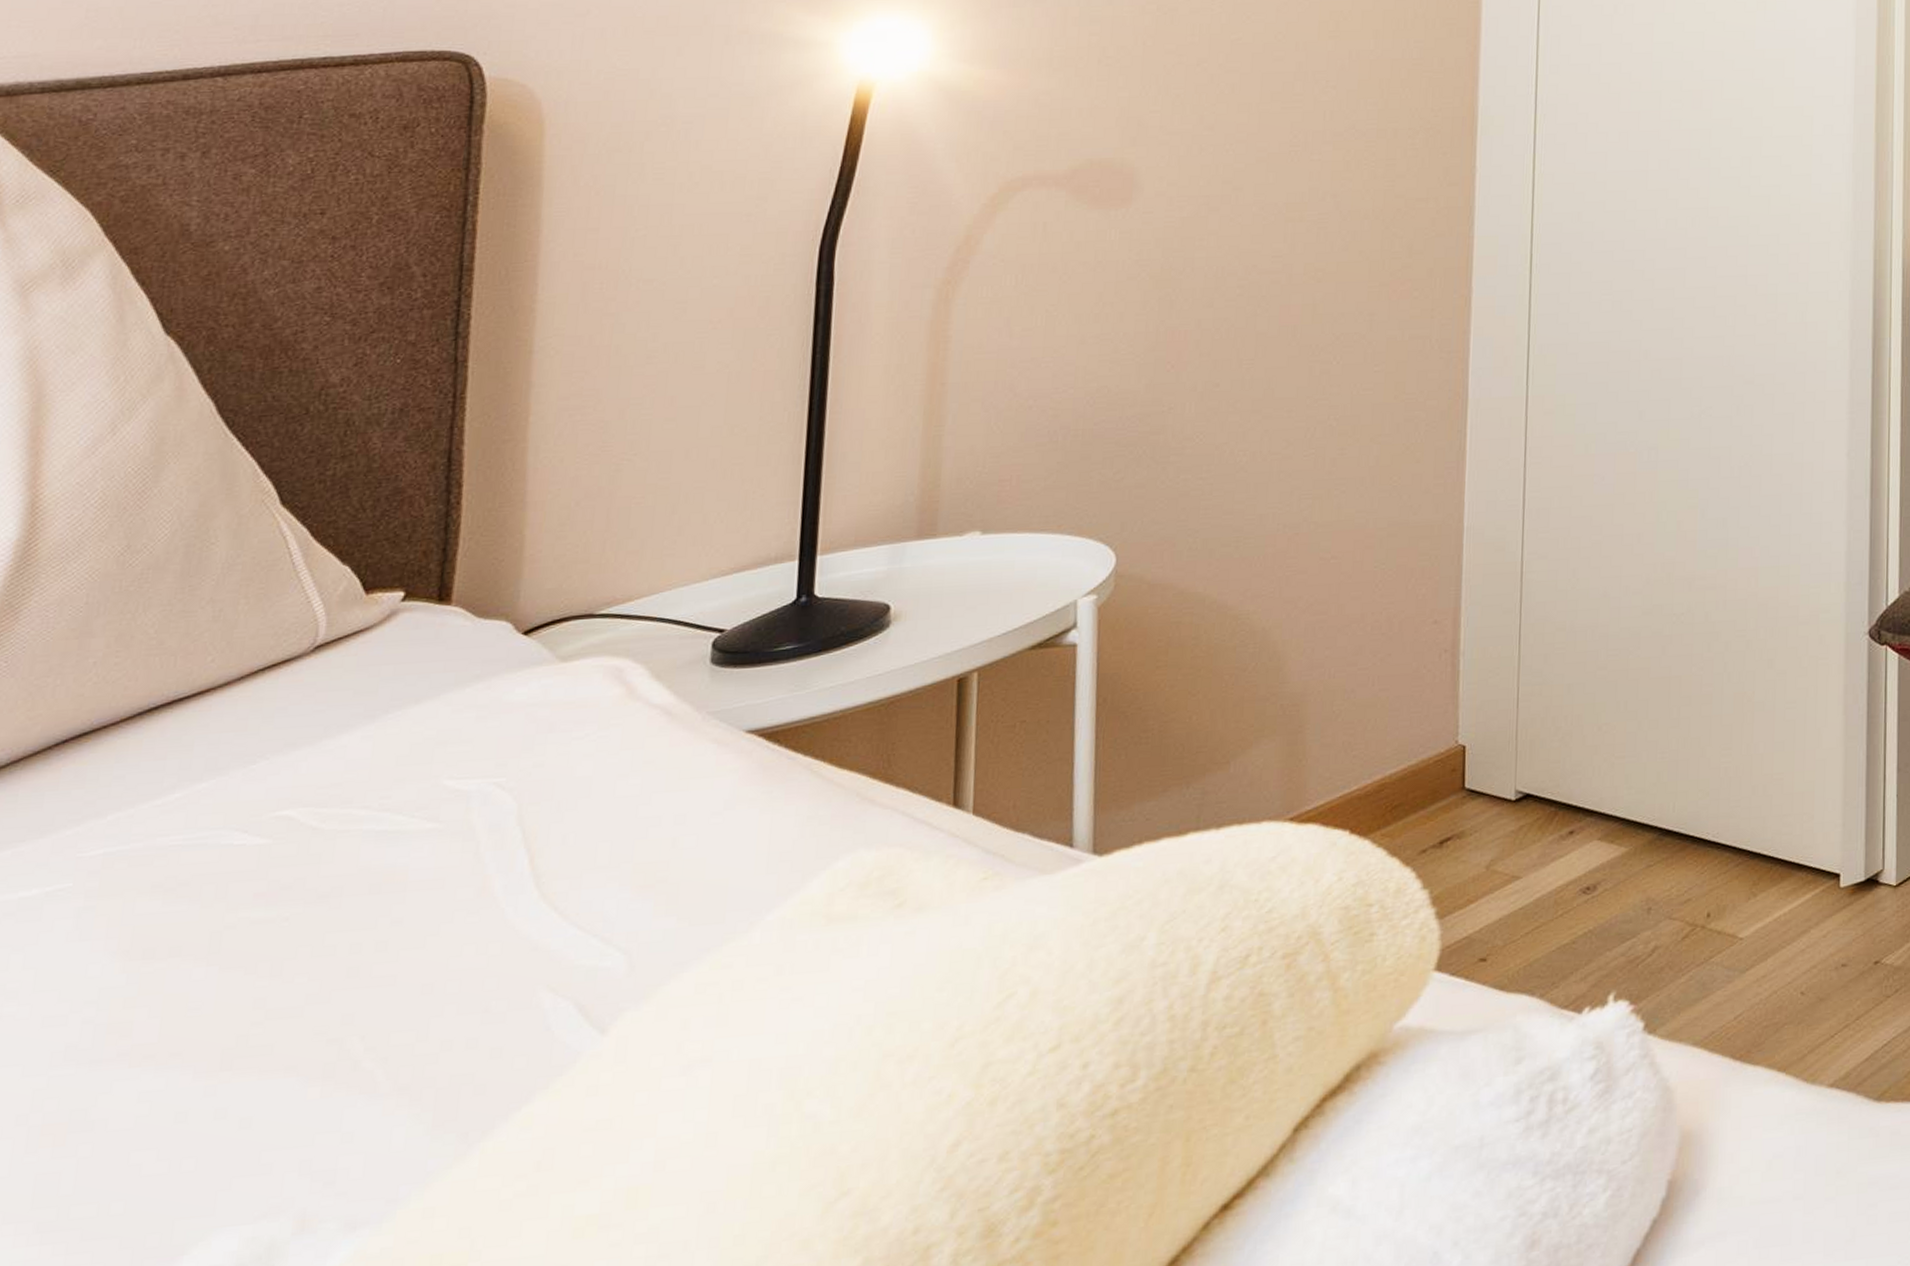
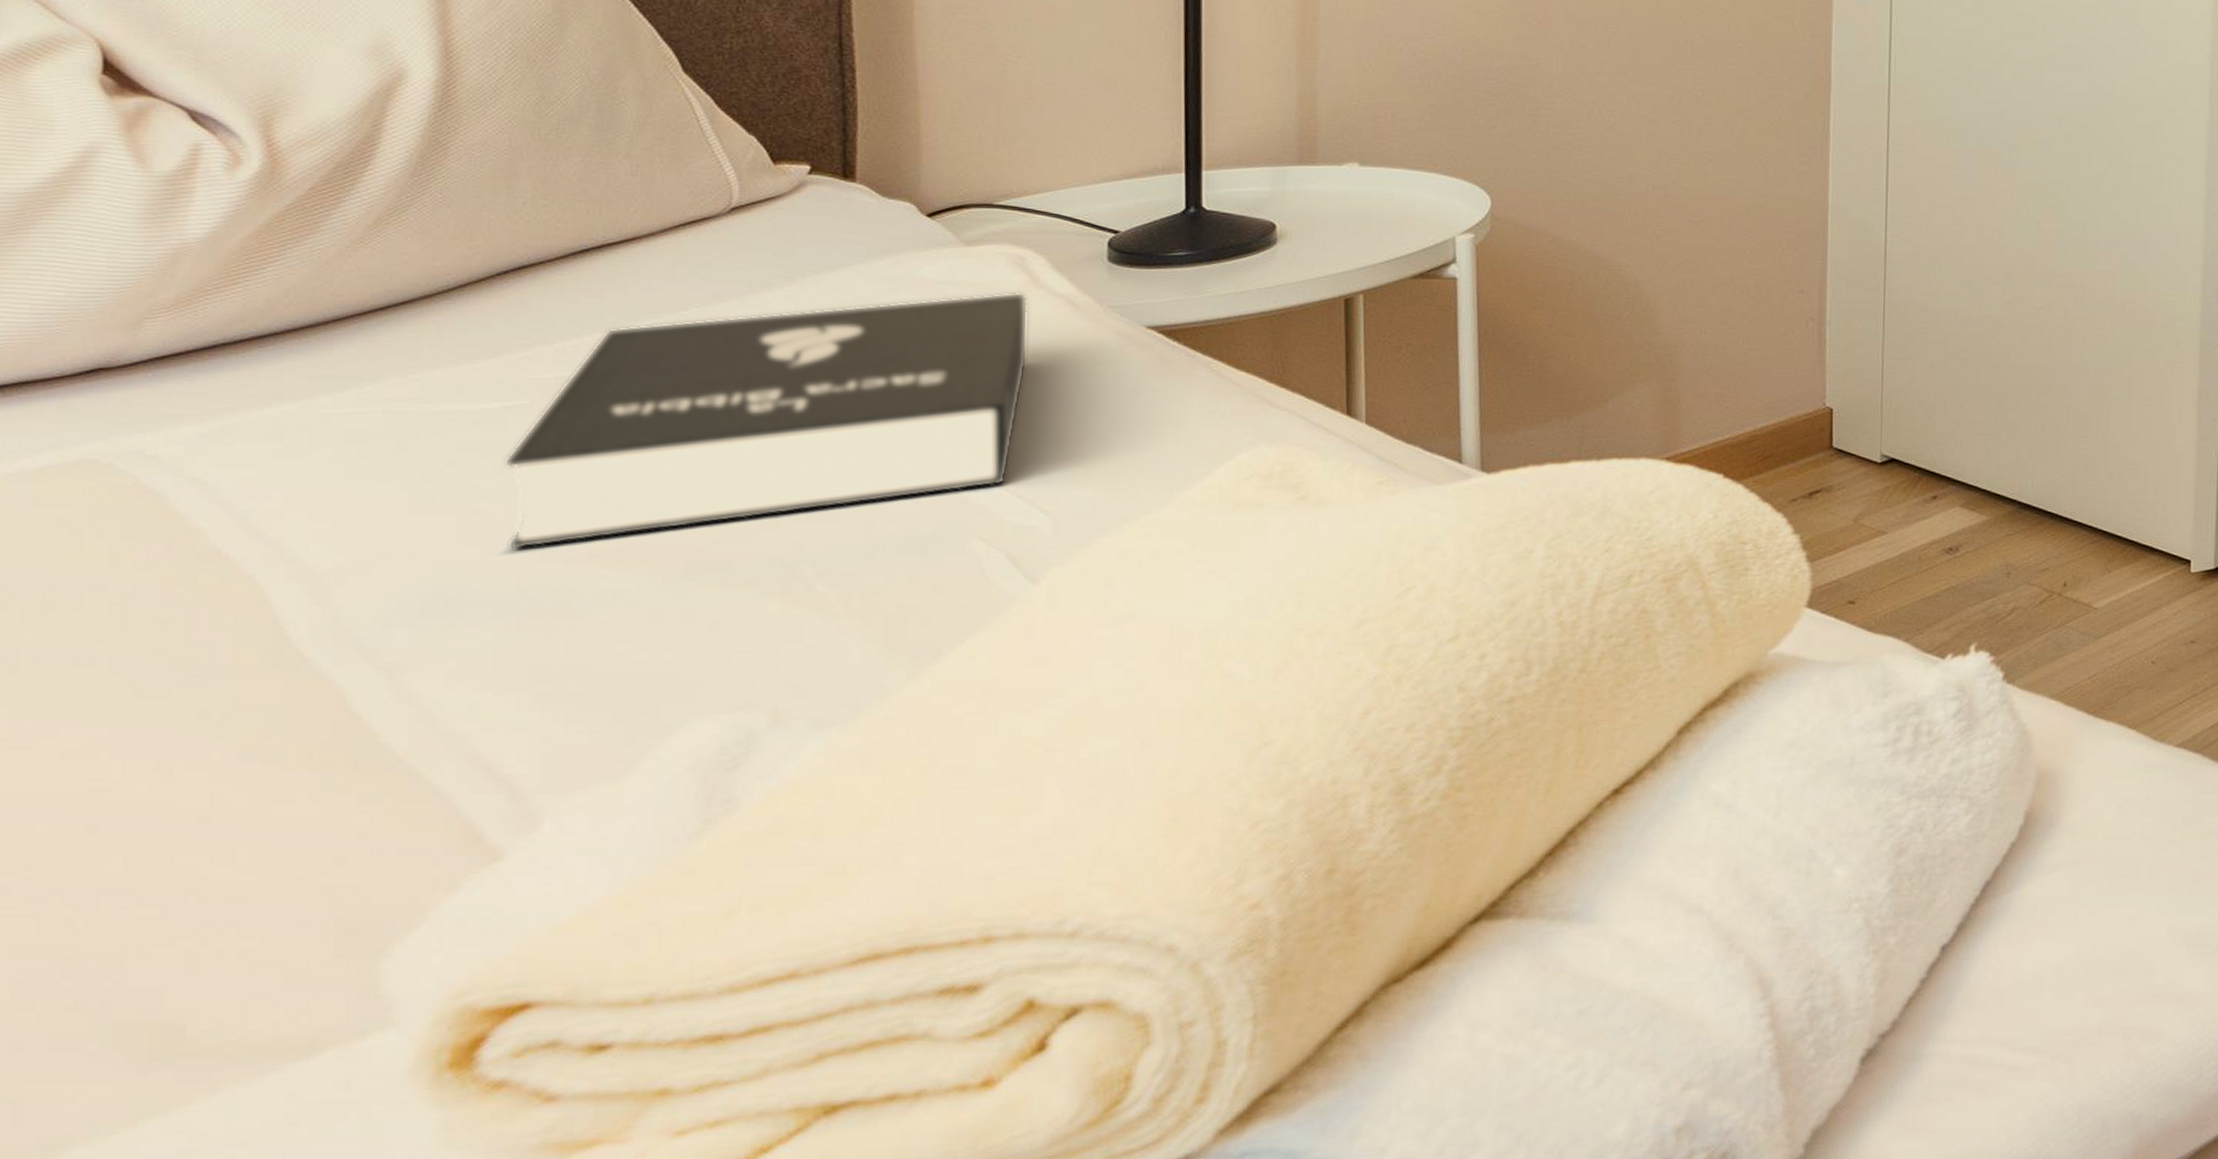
booklet: none [27,706,622,1058] -> present [505,292,1028,551]

